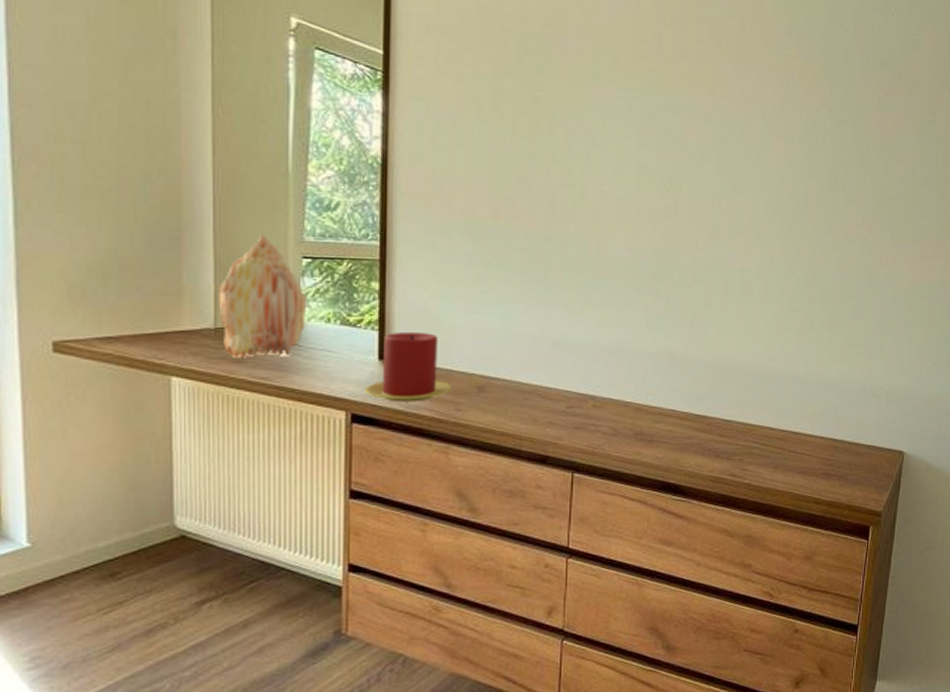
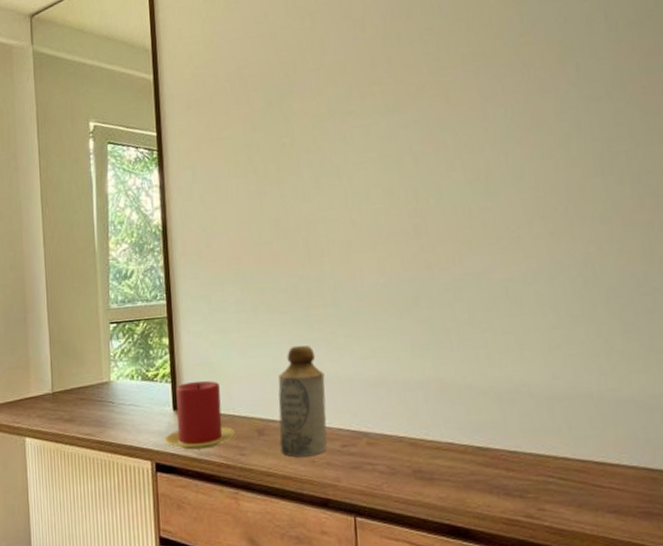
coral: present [218,233,306,358] -> none [53,306,116,418]
bottle: none [501,306,557,416] -> present [278,345,328,458]

